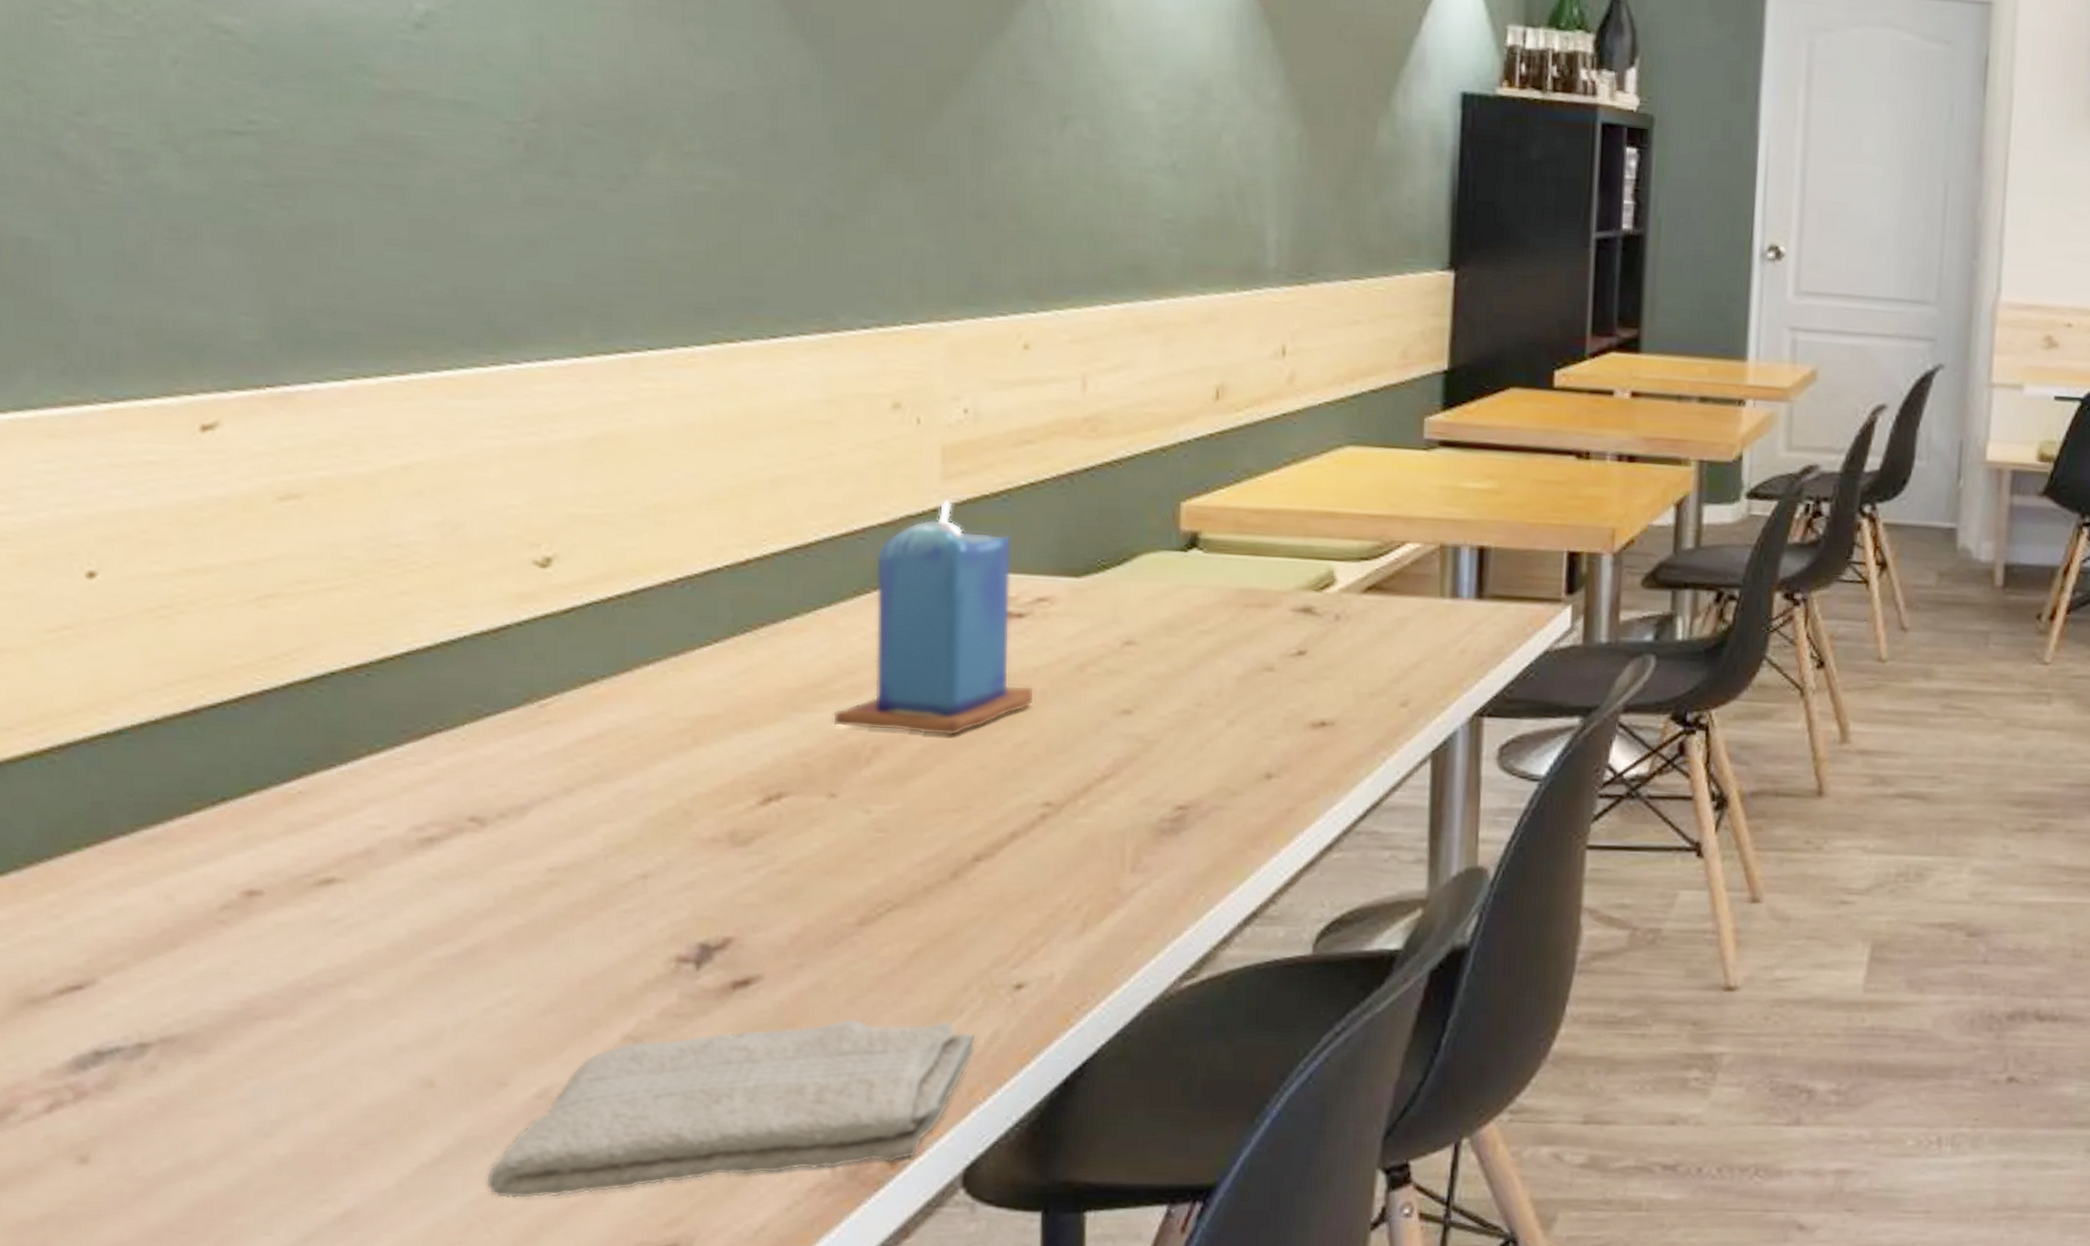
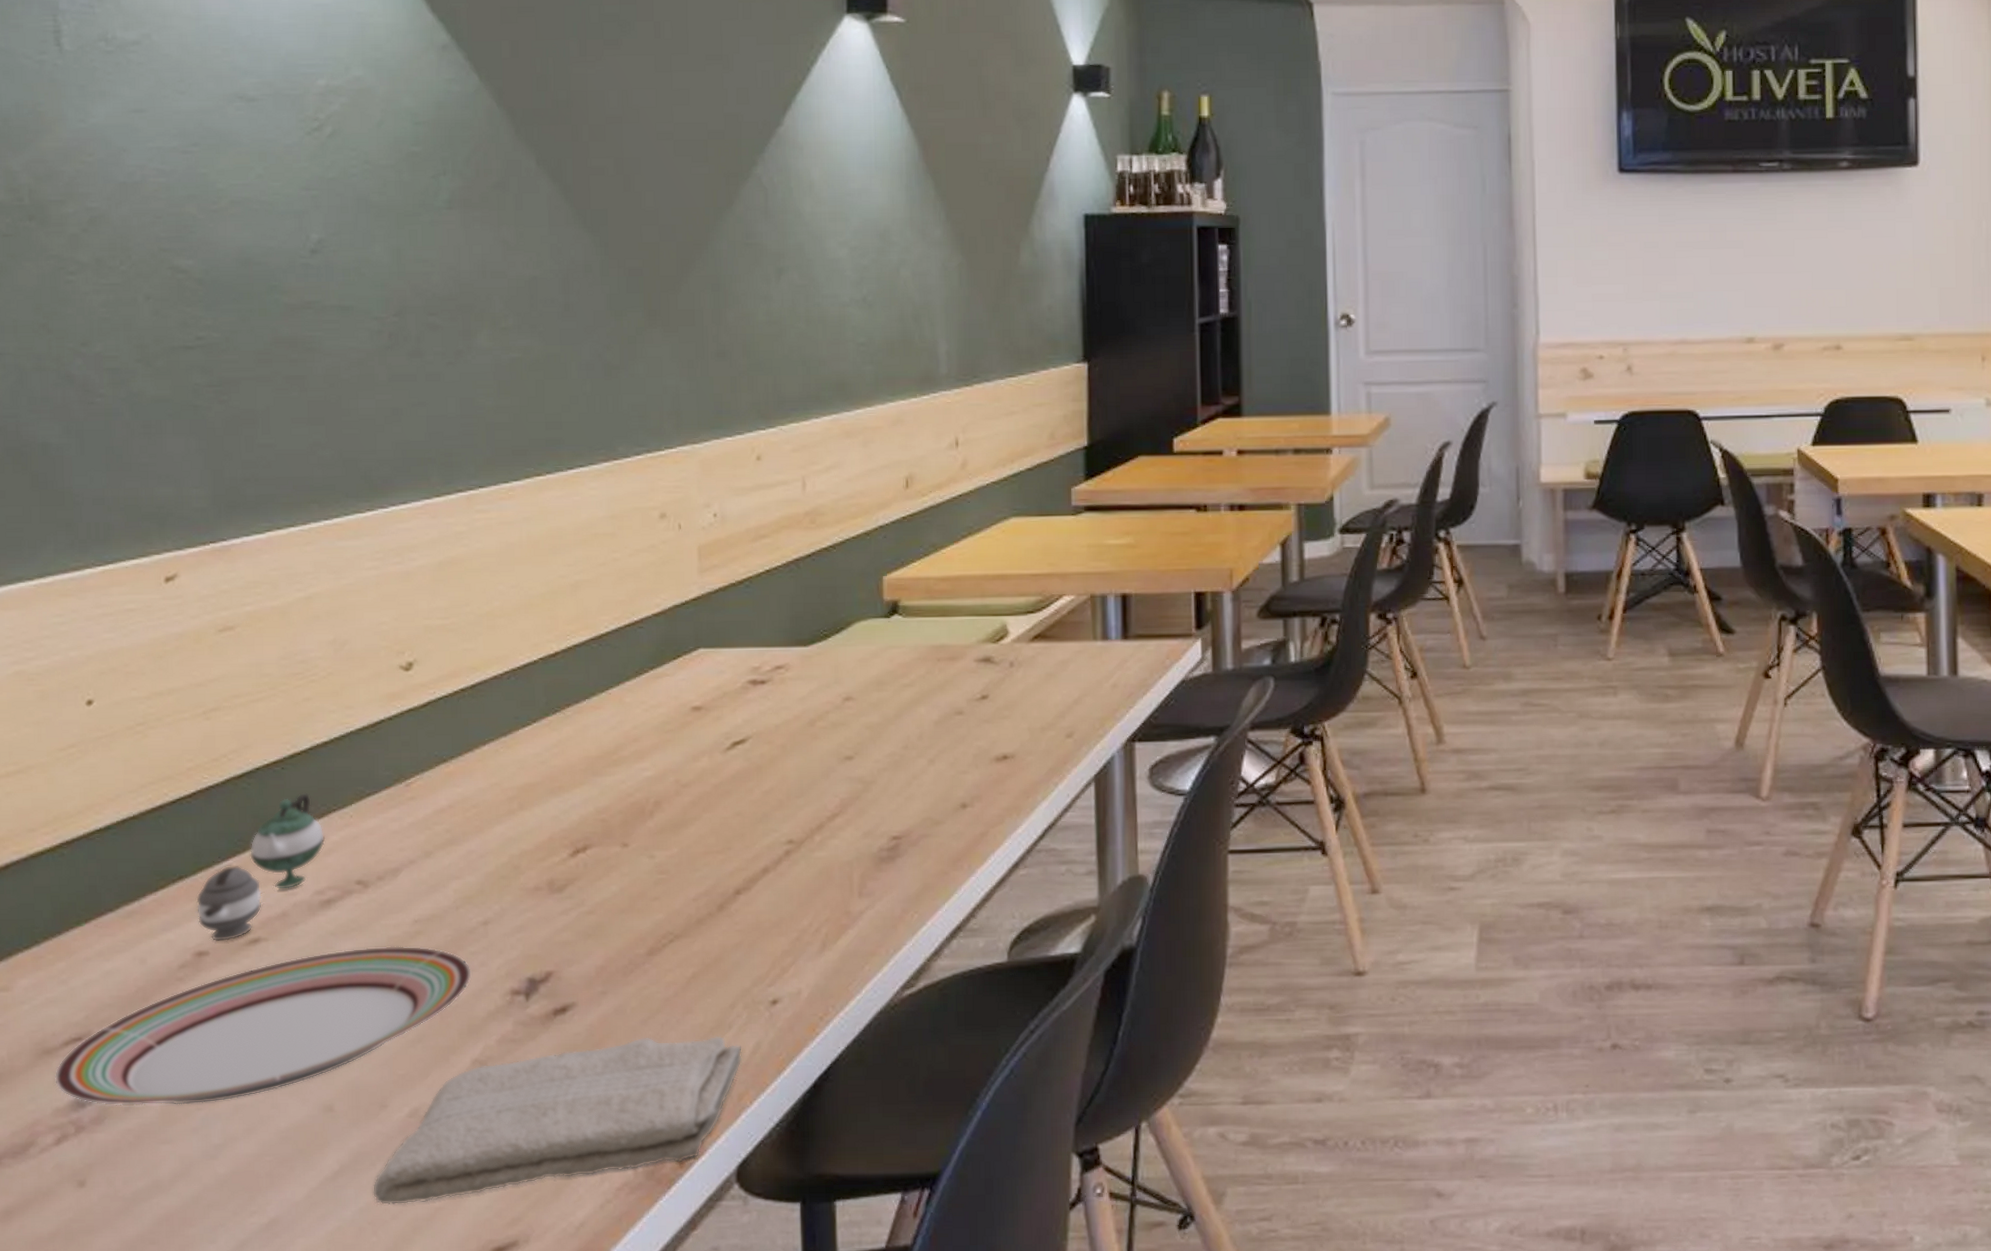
plate: none [43,896,625,1072] -> present [54,946,473,1106]
teapot: none [245,706,427,880] -> present [196,792,326,942]
candle: present [833,499,1035,736] -> none [624,590,777,789]

